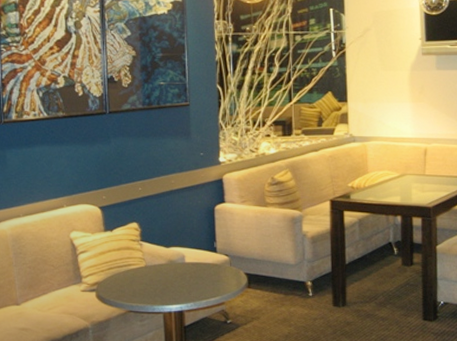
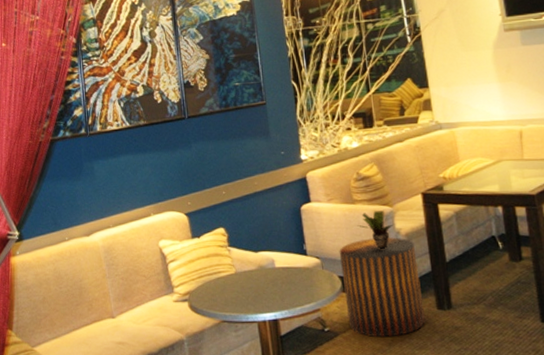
stool: none [247,239,321,330] -> present [339,237,425,338]
potted plant: none [267,214,303,250] -> present [357,210,395,249]

